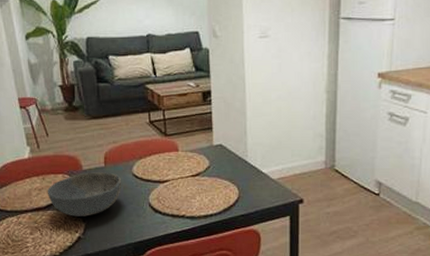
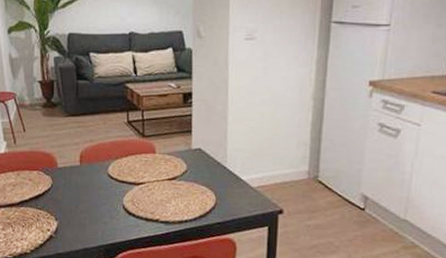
bowl: present [47,172,122,217] -> none [21,170,97,215]

